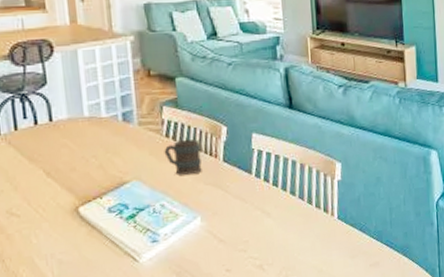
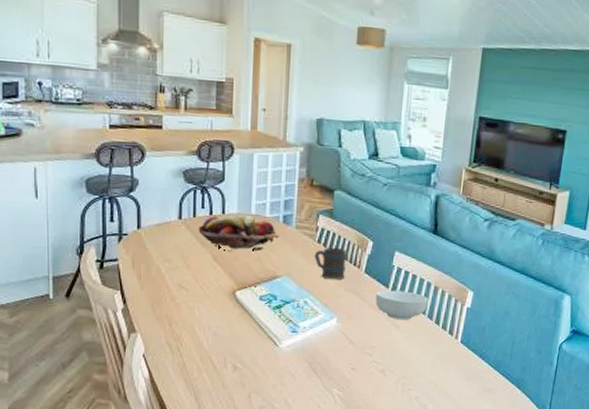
fruit basket: none [22,119,122,161] -> present [198,215,280,251]
cereal bowl: none [239,174,296,207] -> present [375,290,428,320]

